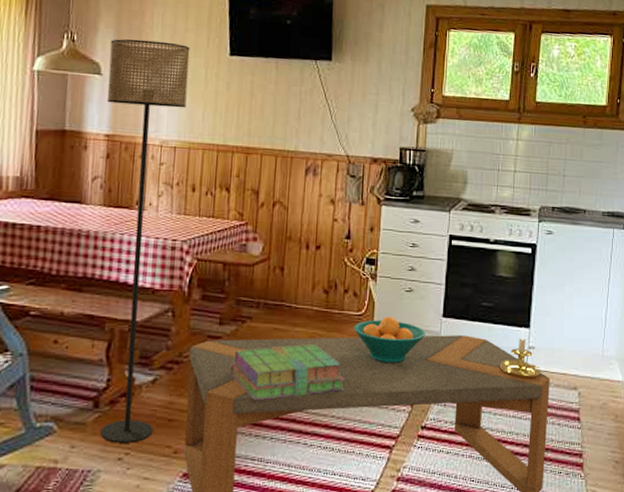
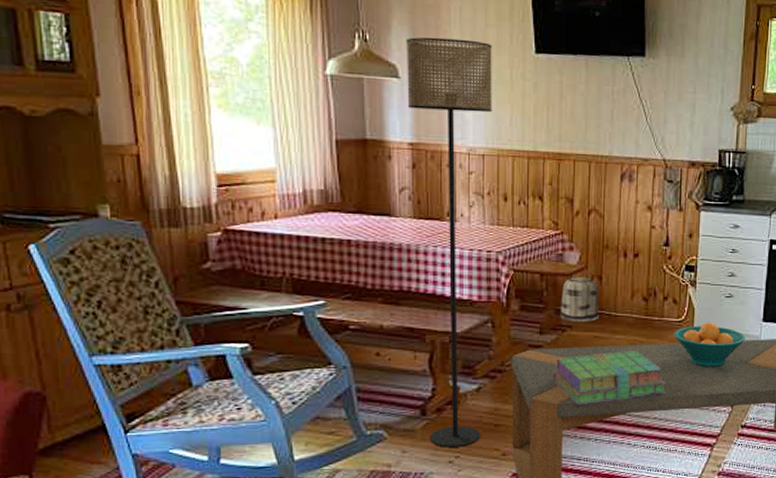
basket: none [241,259,280,313] -> present [560,268,600,322]

